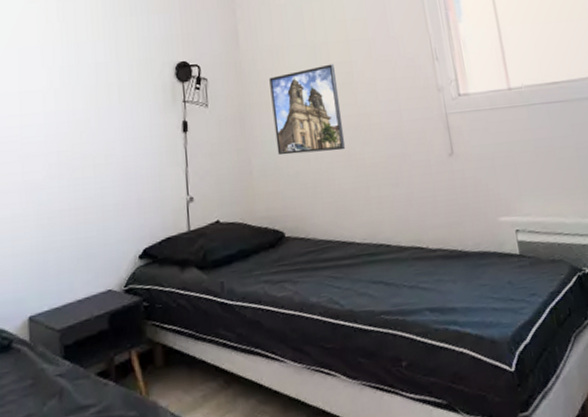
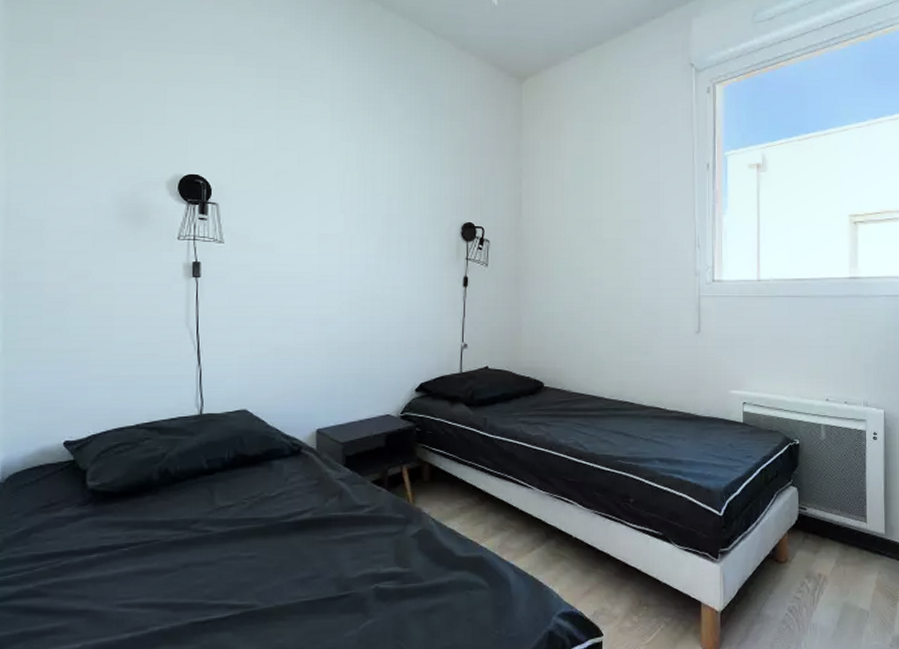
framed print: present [269,64,346,156] -> none [545,240,606,318]

